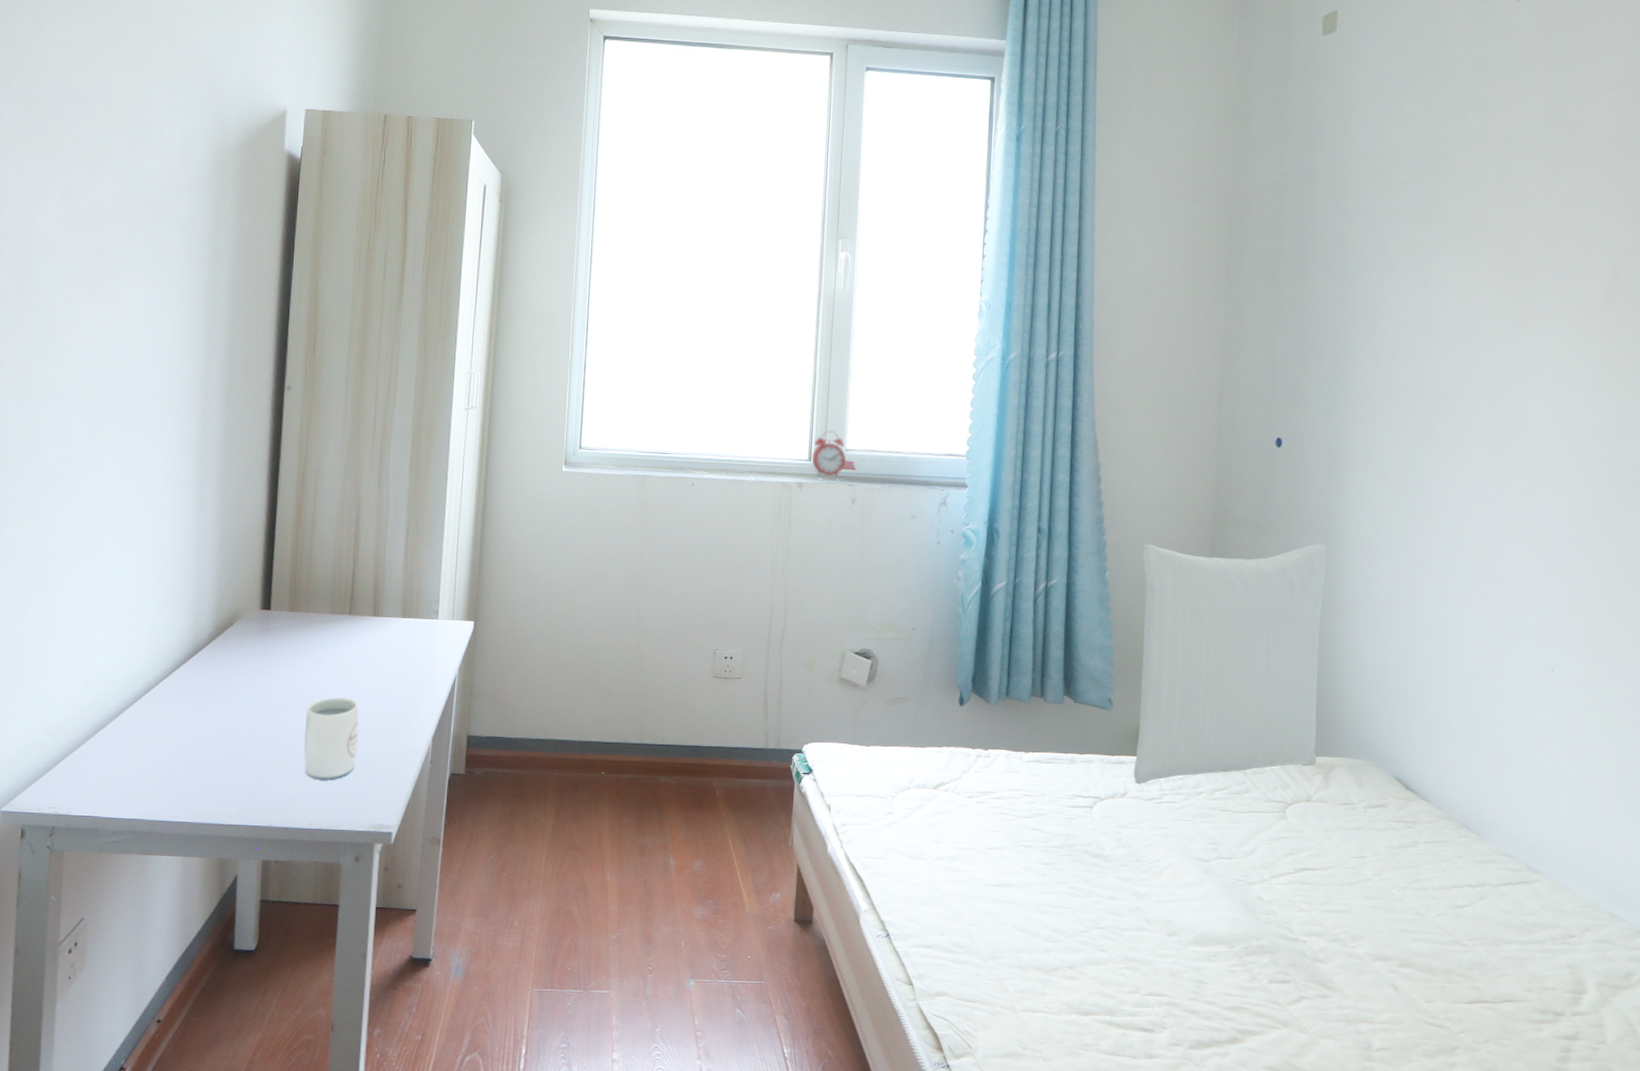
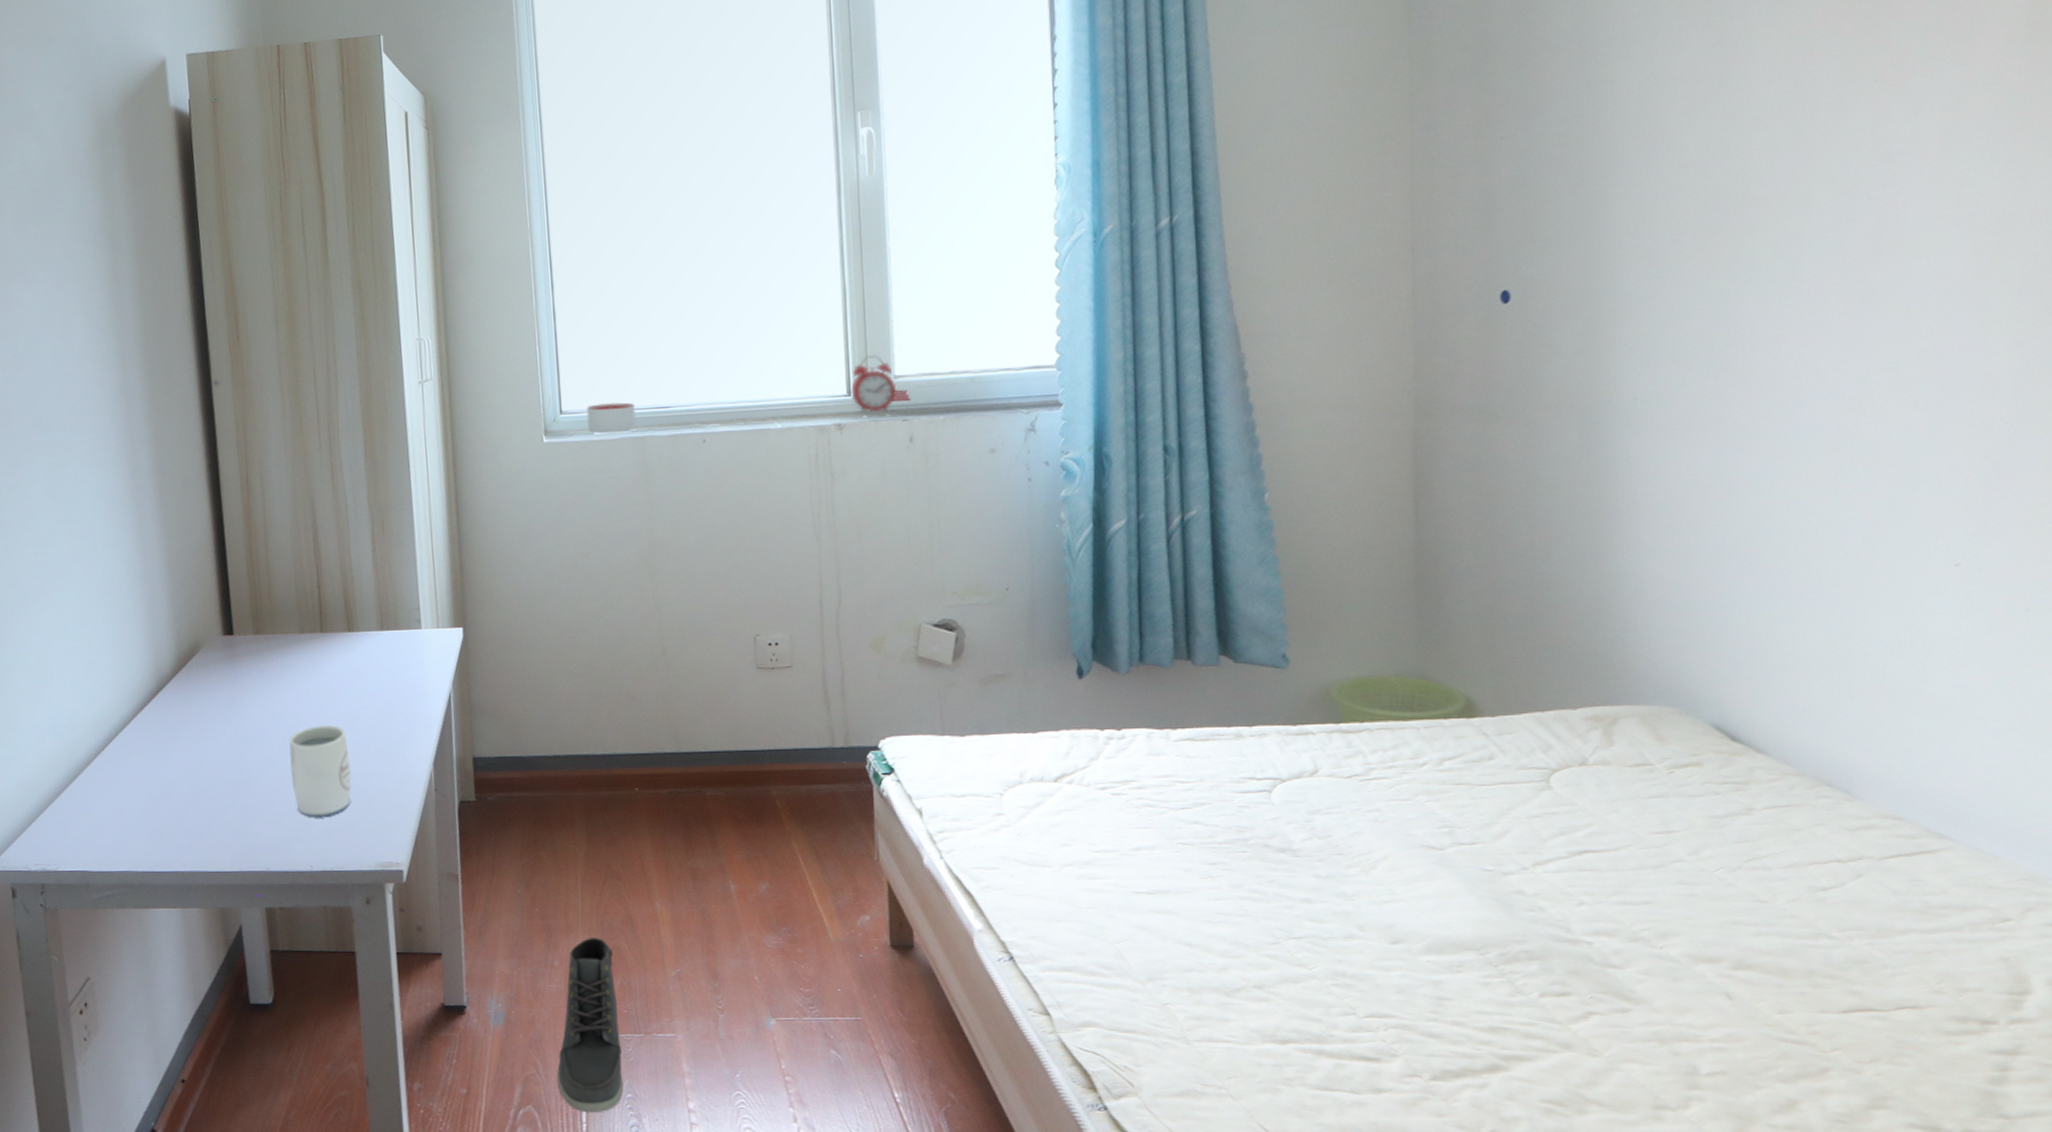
sneaker: none [502,901,566,1061] -> present [556,937,624,1113]
candle: none [600,444,641,470] -> present [586,402,636,434]
pillow: present [1133,543,1327,784] -> none [1315,426,1591,758]

